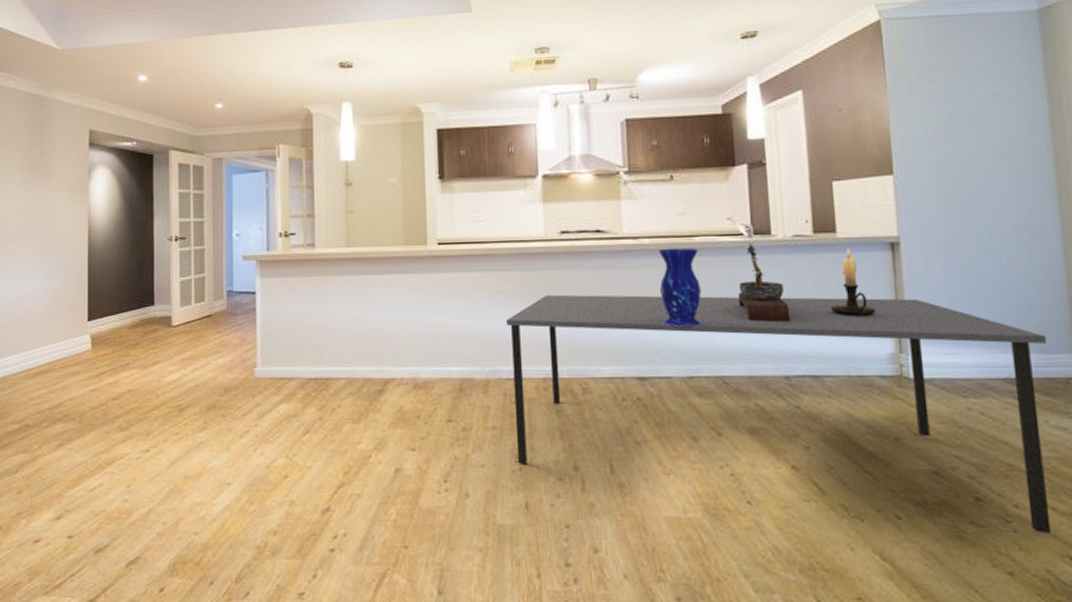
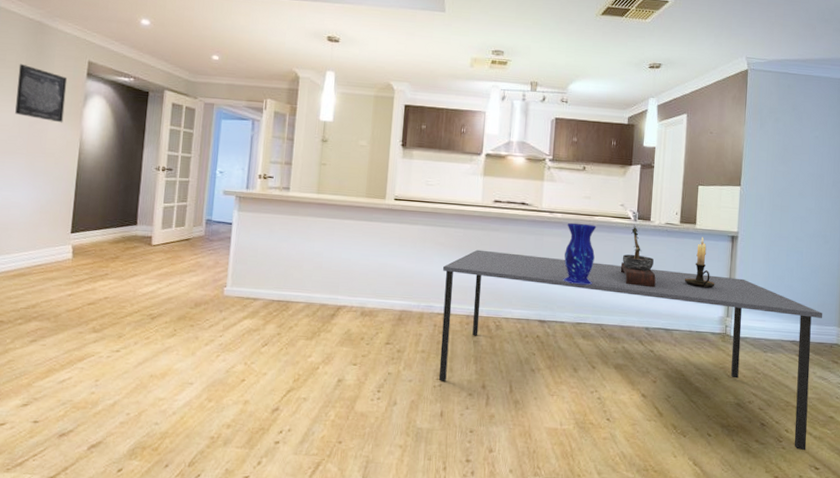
wall art: none [22,142,70,201] -> present [15,63,68,123]

